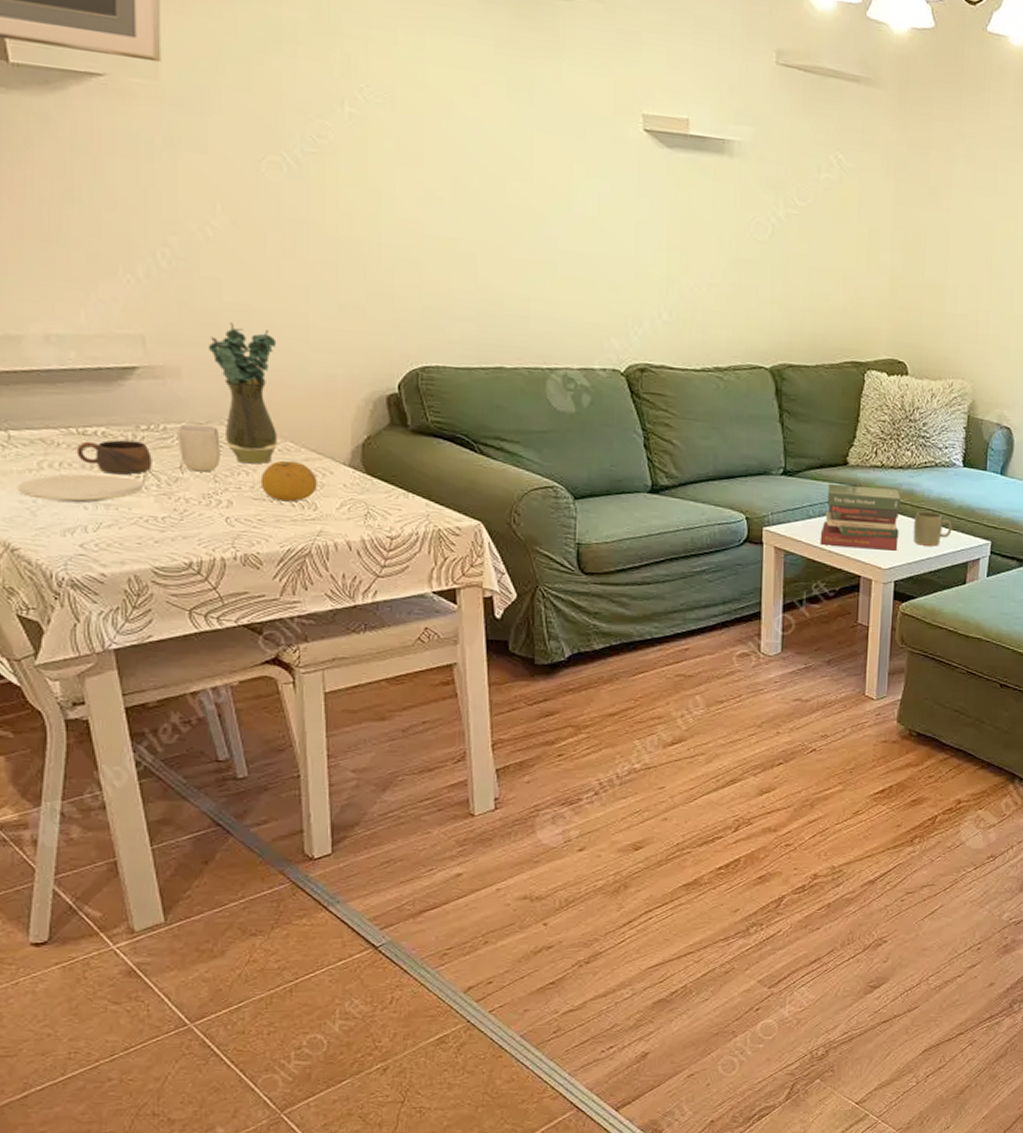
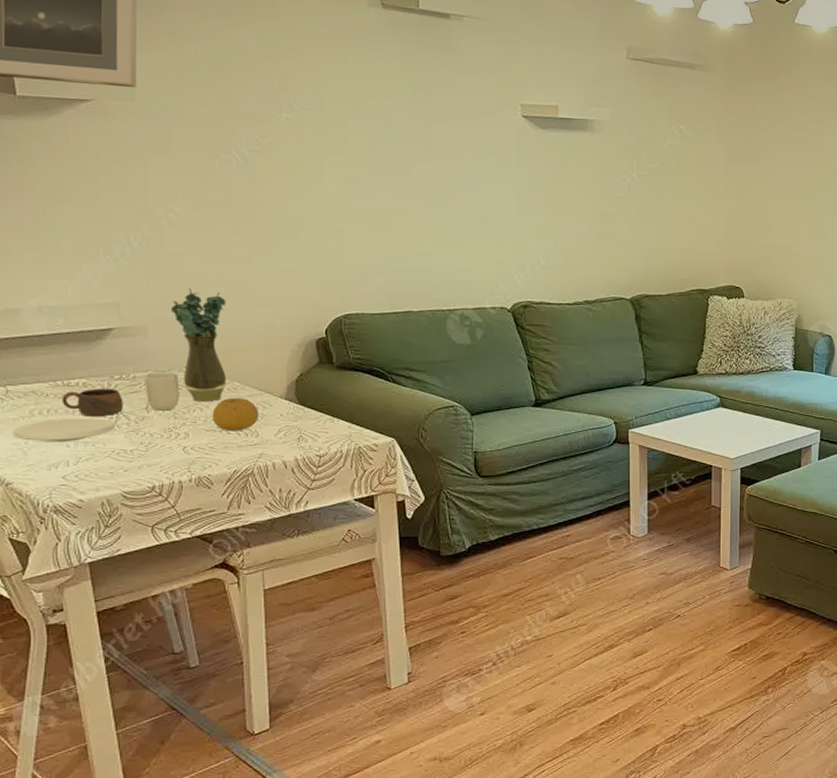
books: present [820,483,902,551] -> none [677,390,744,443]
mug: present [913,511,952,546] -> none [754,409,787,437]

